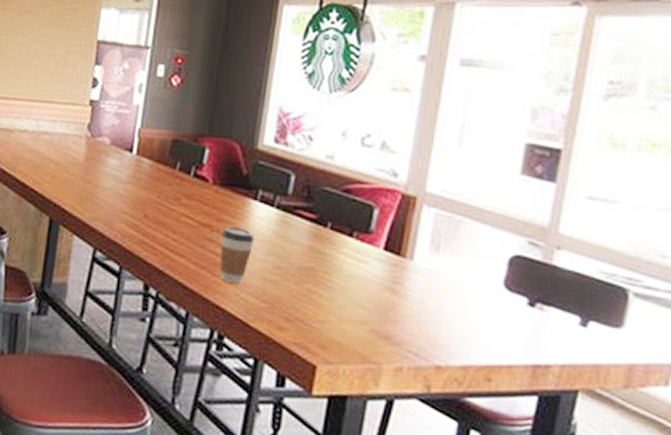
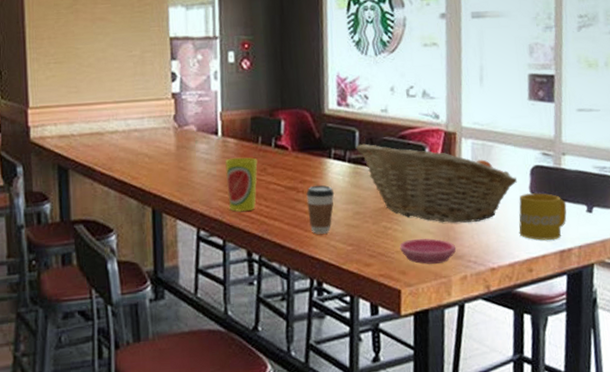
cup: none [132,179,172,241] -> present [225,157,258,212]
fruit basket: none [288,190,489,308] -> present [355,143,518,224]
saucer: none [323,310,393,346] -> present [400,238,456,264]
mug: none [480,286,552,351] -> present [519,193,567,241]

